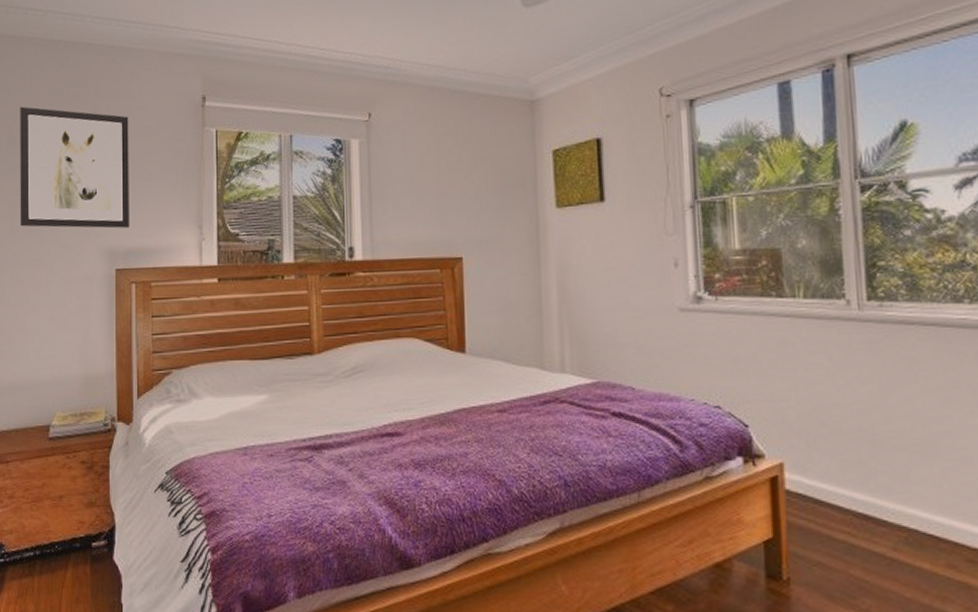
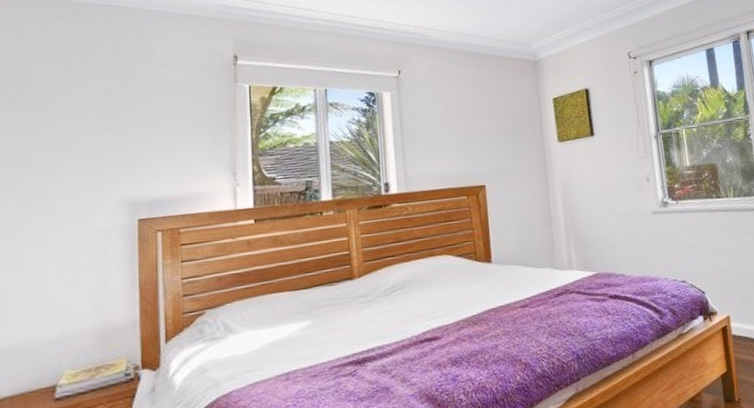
wall art: present [20,106,129,229] -> none [17,64,154,185]

